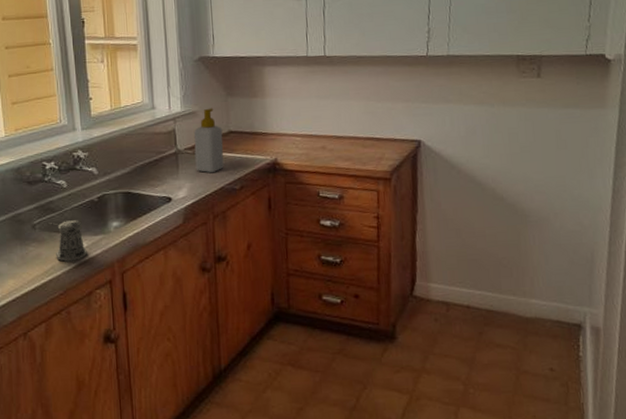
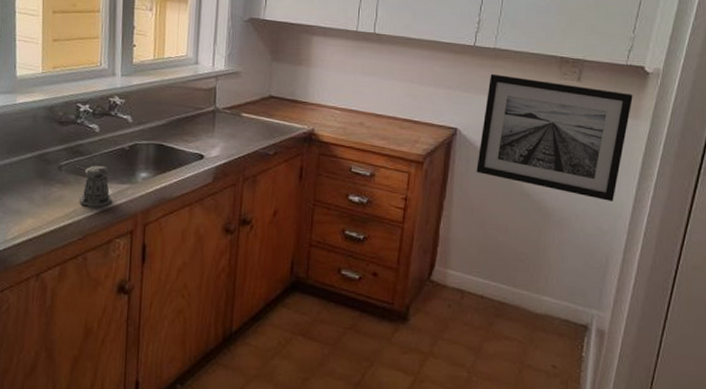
soap bottle: present [193,108,224,173] -> none [232,70,264,136]
wall art: none [445,81,597,195] -> present [476,74,633,201]

